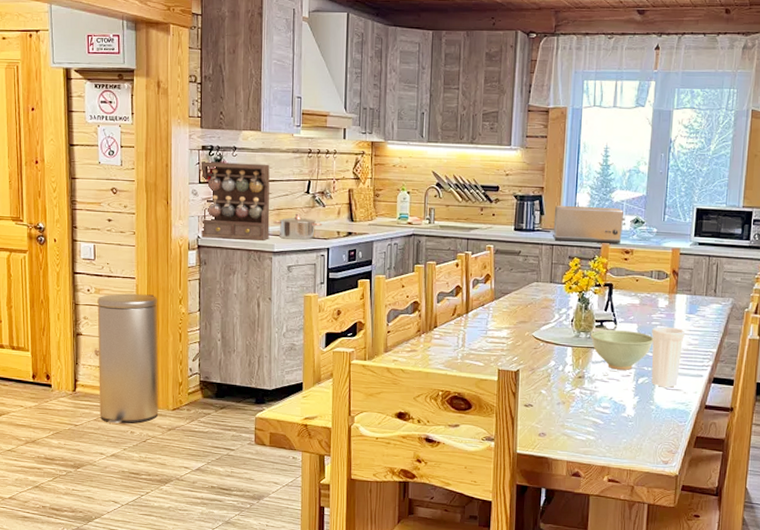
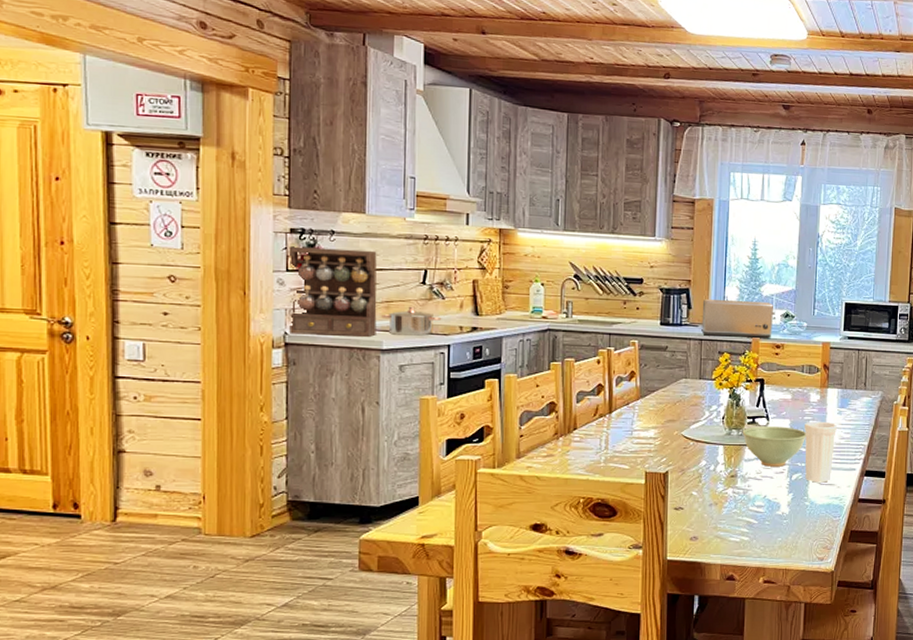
pedal bin: present [97,293,159,424] -> none [147,400,232,558]

